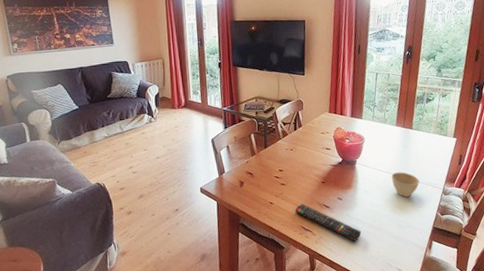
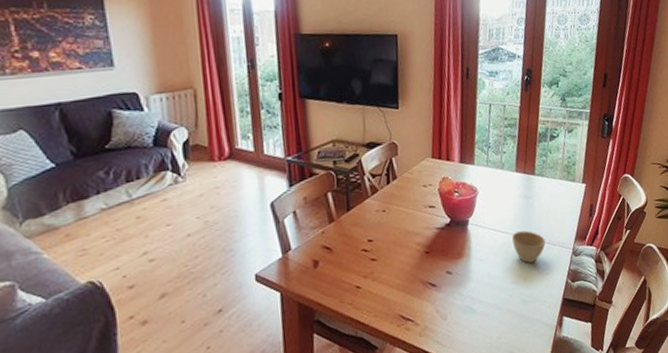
remote control: present [295,204,362,242] -> none [391,284,478,328]

